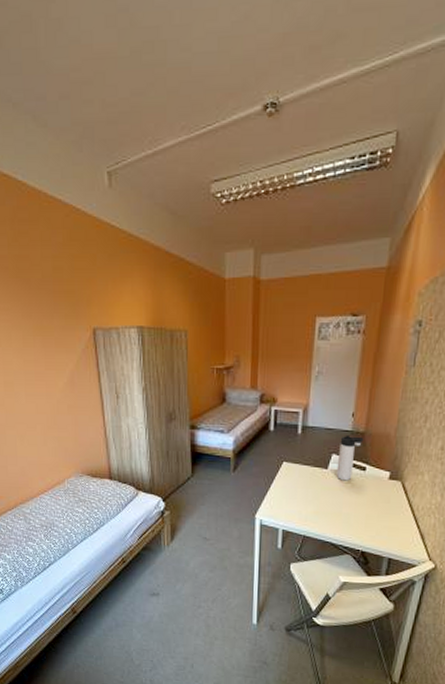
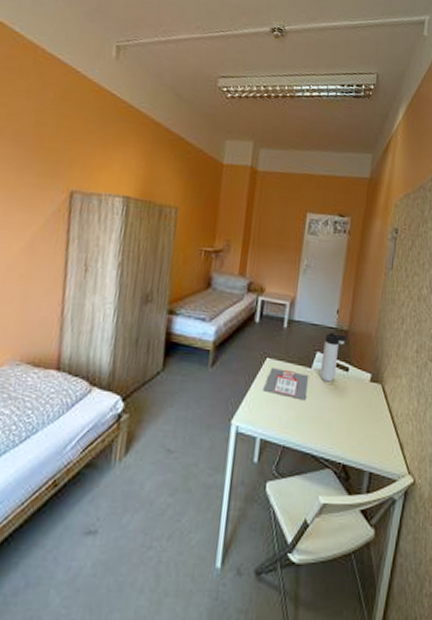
book: none [282,470,326,498] -> present [263,368,309,401]

